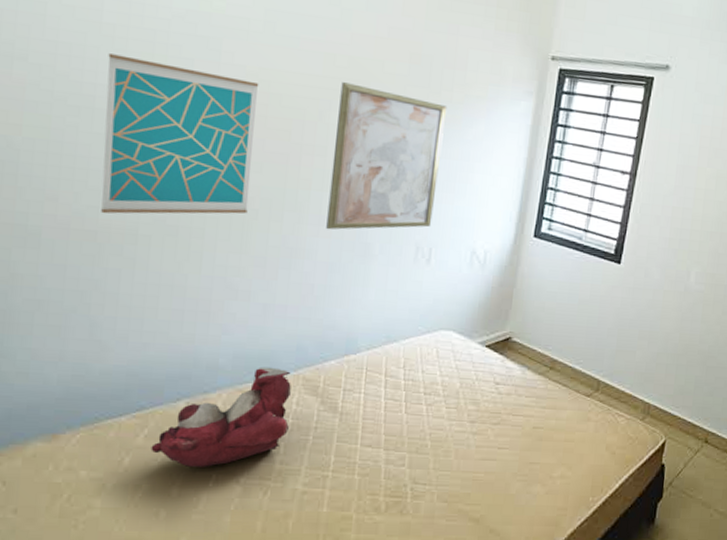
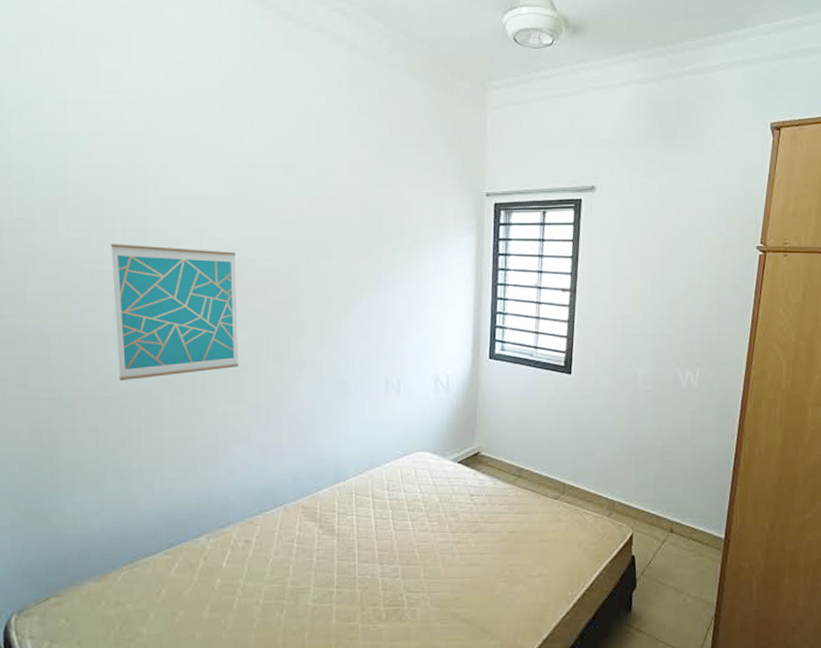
teddy bear: present [151,367,291,467] -> none [182,499,295,593]
wall art: present [326,82,447,230] -> none [305,242,399,373]

